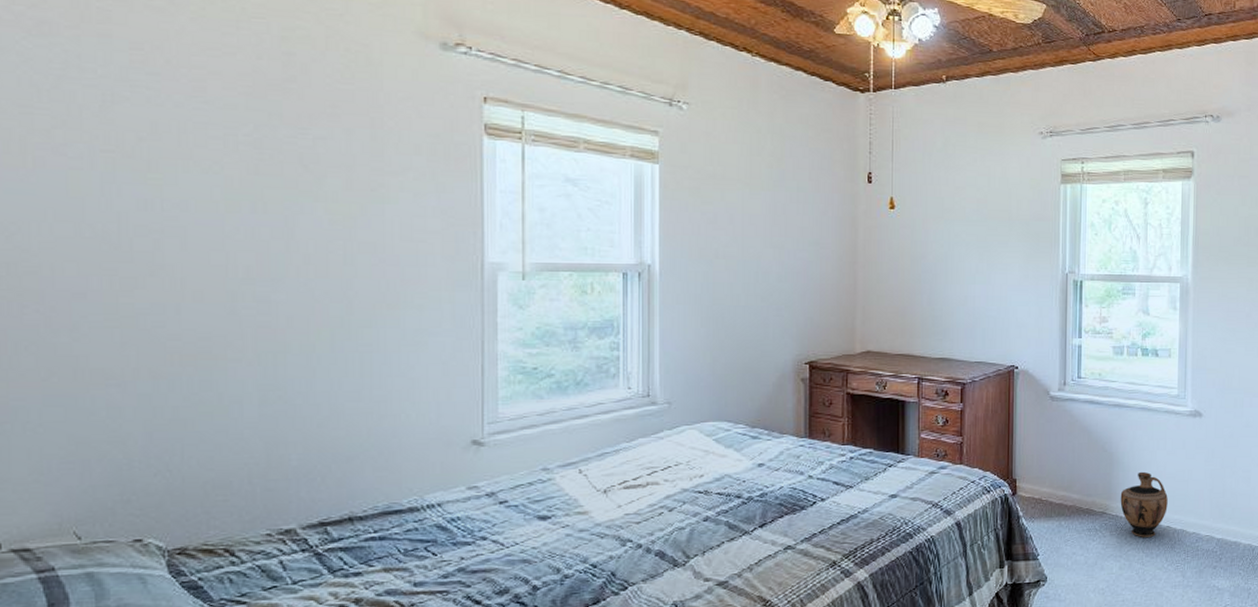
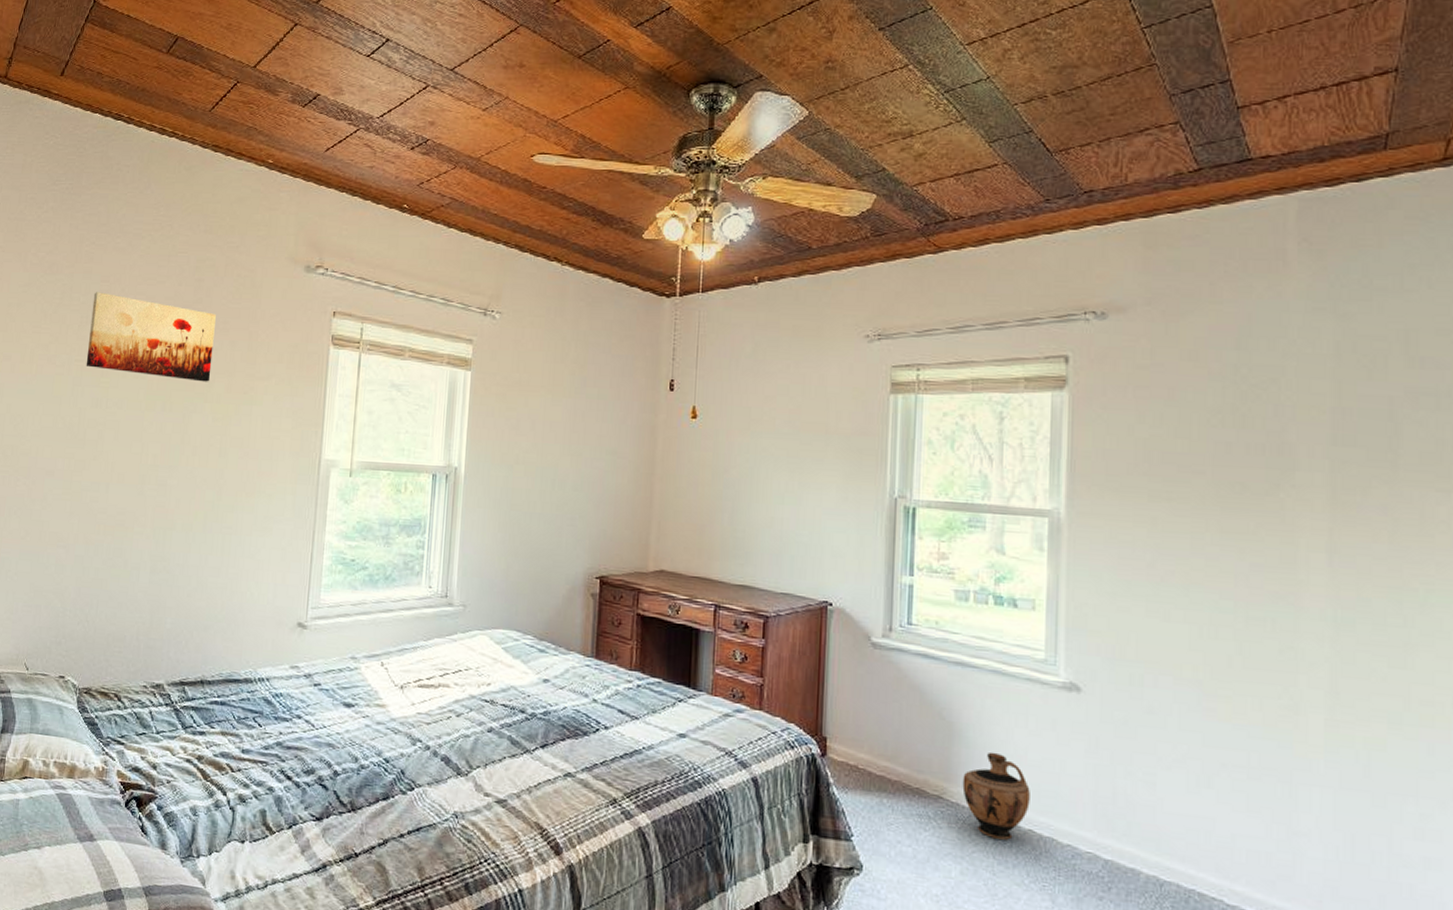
wall art: none [119,62,320,178] -> present [86,292,216,382]

